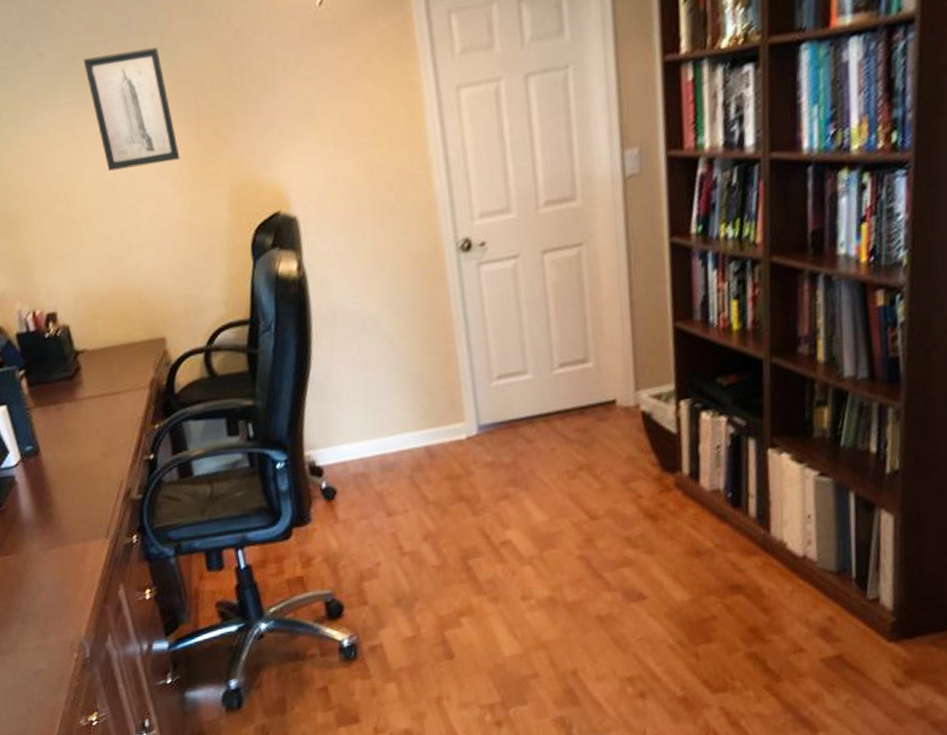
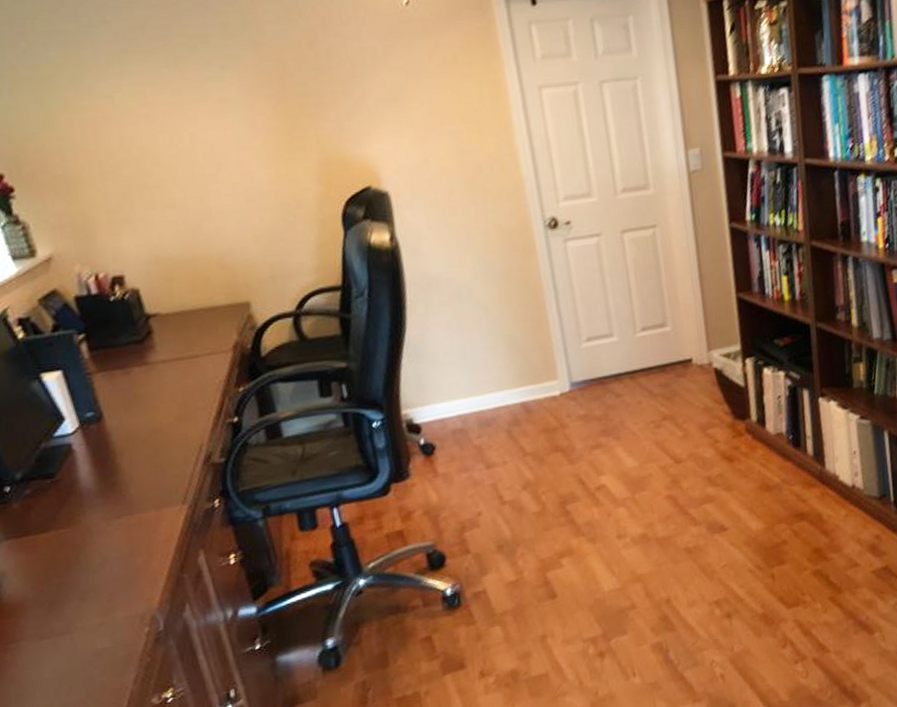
wall art: present [83,47,181,171] -> none [155,26,265,139]

